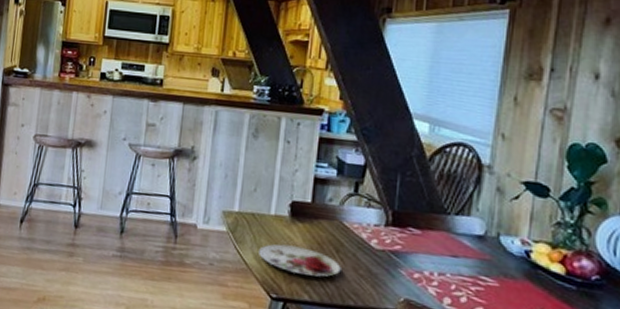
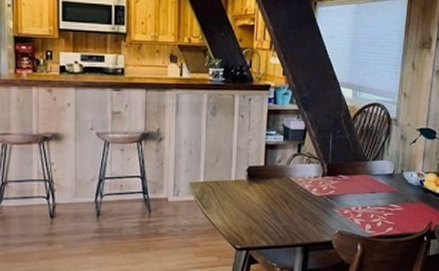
plate: present [259,244,341,277] -> none [223,204,290,225]

